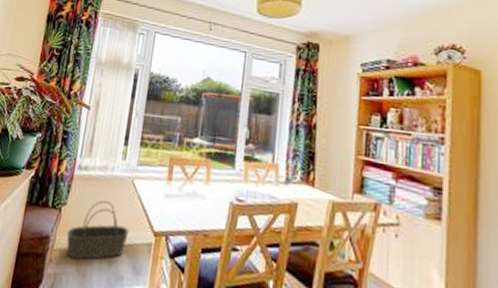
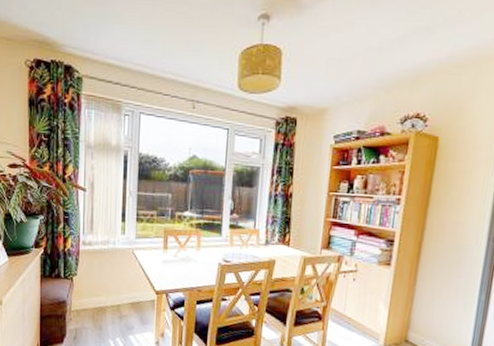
basket: present [66,200,129,260] -> none [81,269,135,317]

